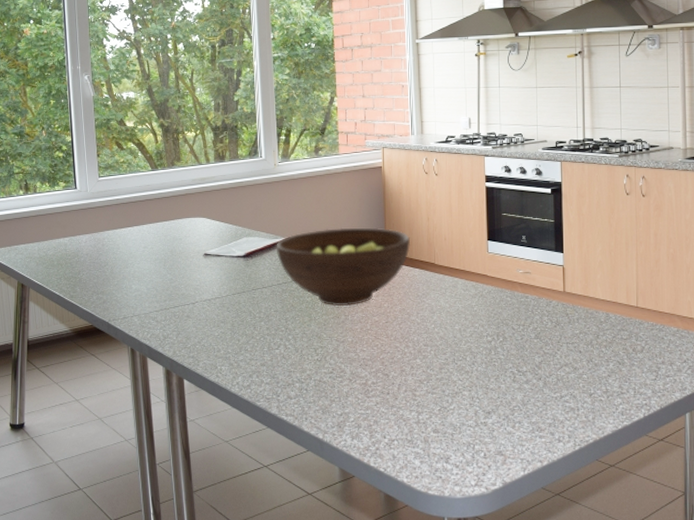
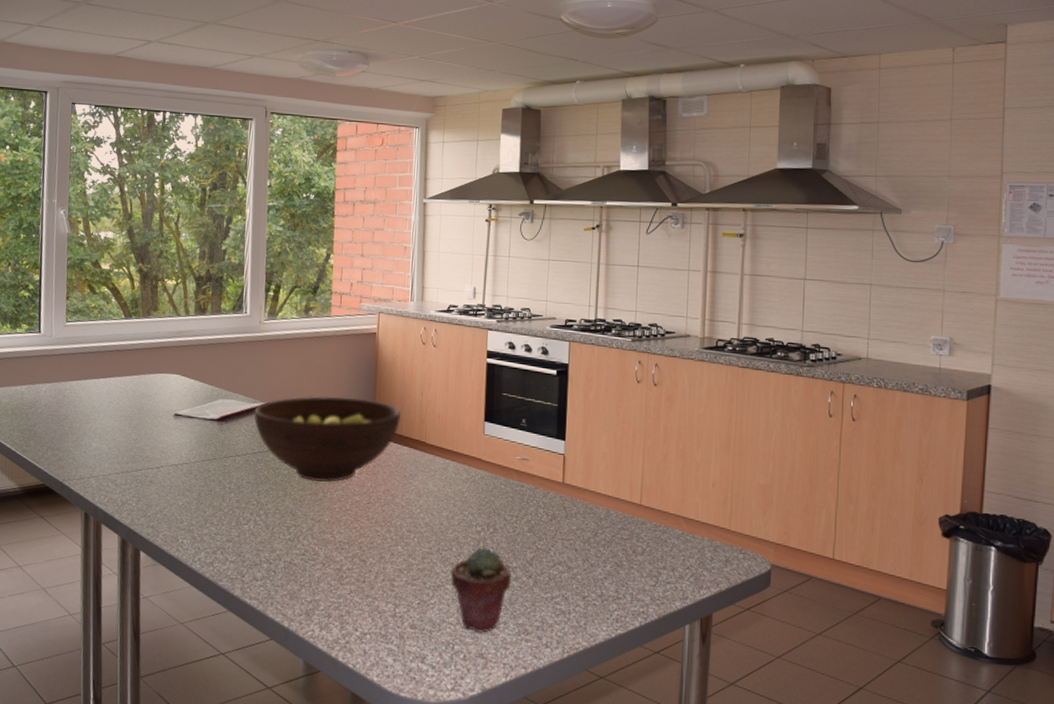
potted succulent: none [466,354,522,433] -> present [450,546,511,633]

